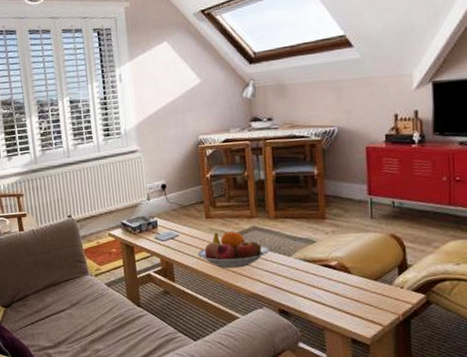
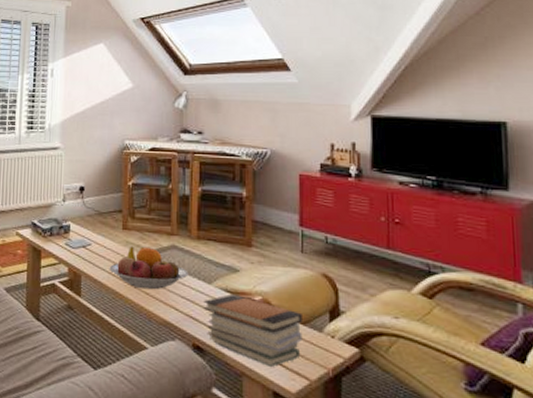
book stack: none [286,262,375,320] -> present [204,293,303,368]

